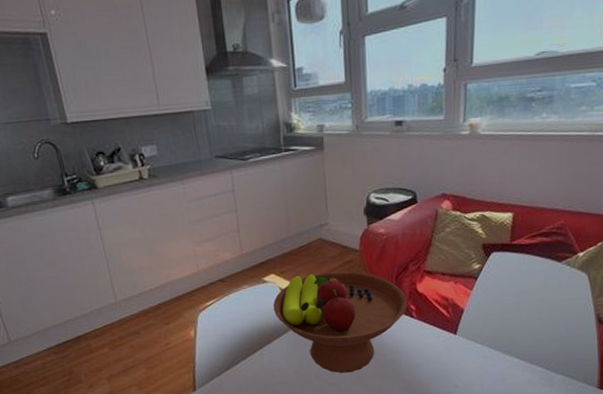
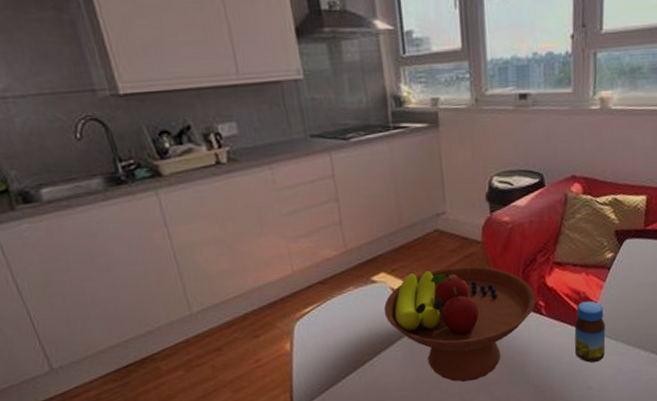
jar: none [442,307,472,364] -> present [574,301,606,363]

